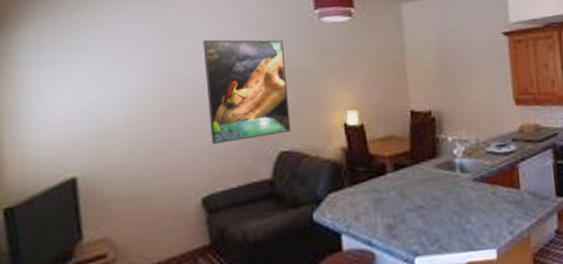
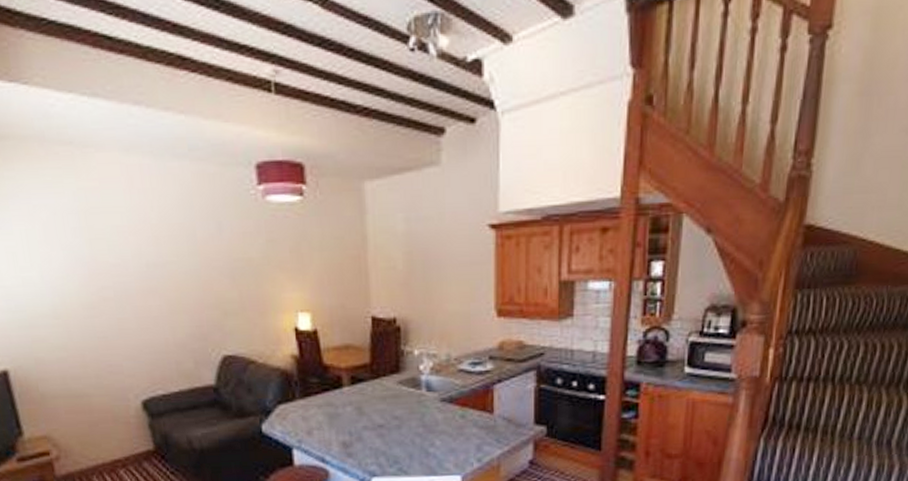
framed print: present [203,39,291,145] -> none [128,218,235,344]

